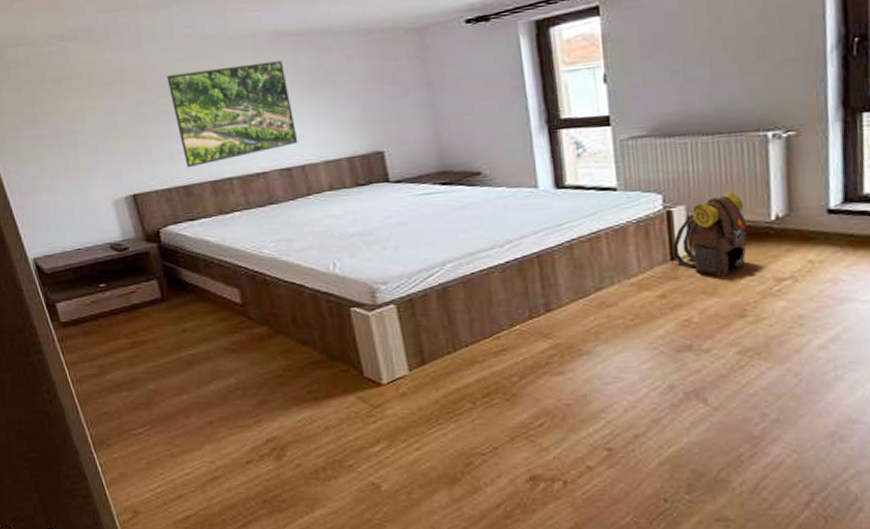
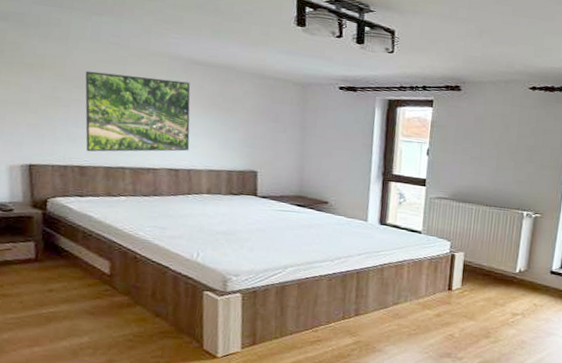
backpack: present [672,190,748,277] -> none [450,246,501,307]

